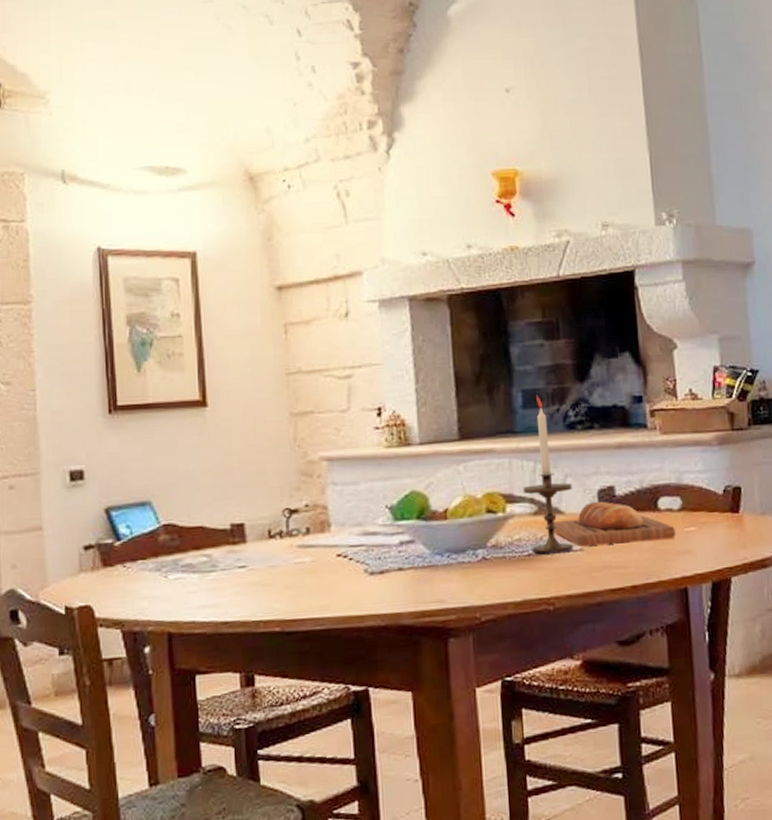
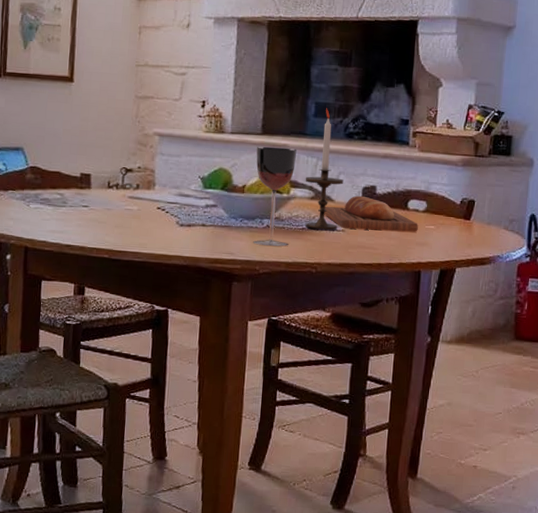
wineglass: none [455,452,515,585] -> present [253,146,297,247]

